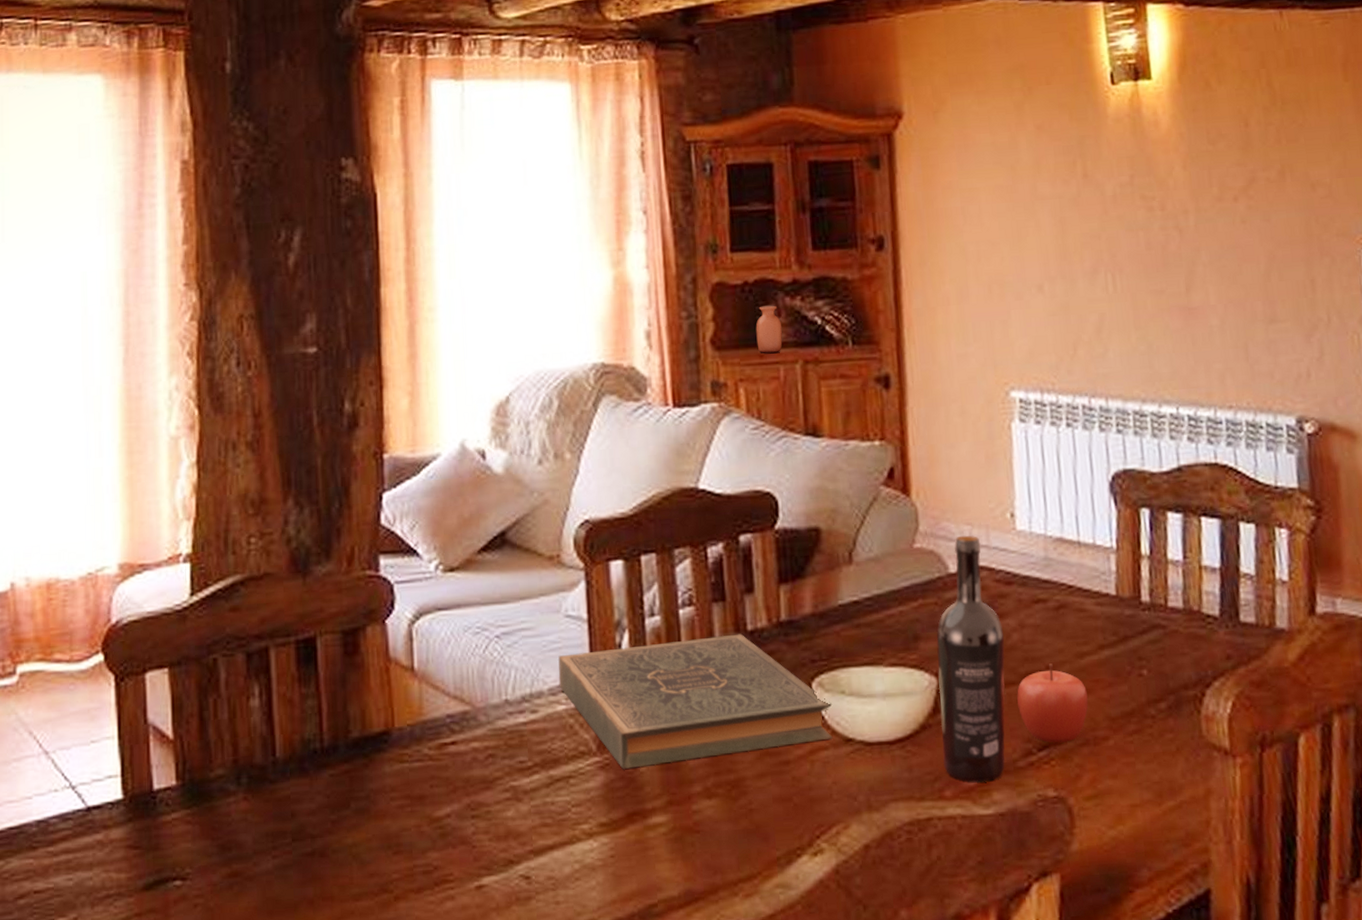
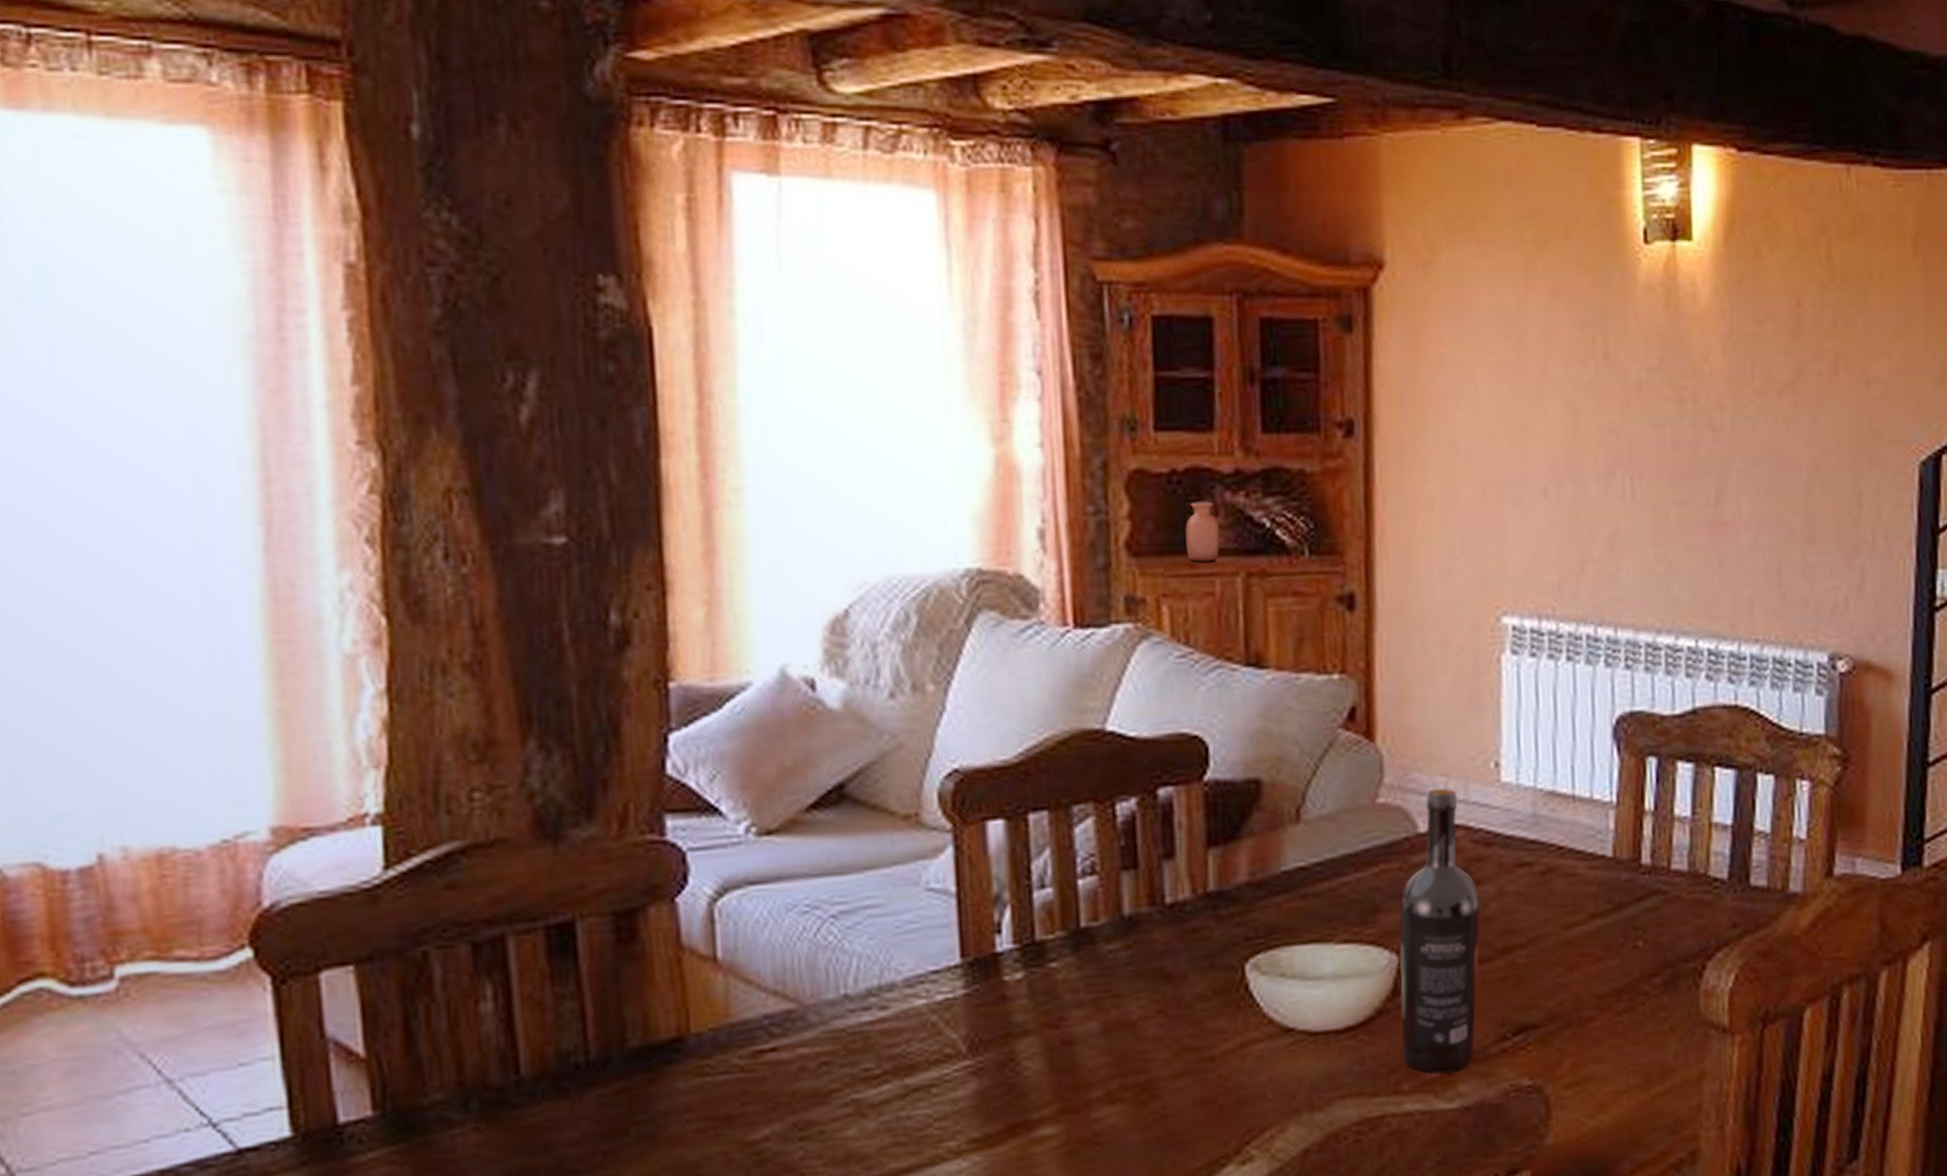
book: present [558,634,833,769] -> none [916,908,1270,1073]
fruit: present [1017,663,1088,743] -> none [1492,936,1574,1026]

